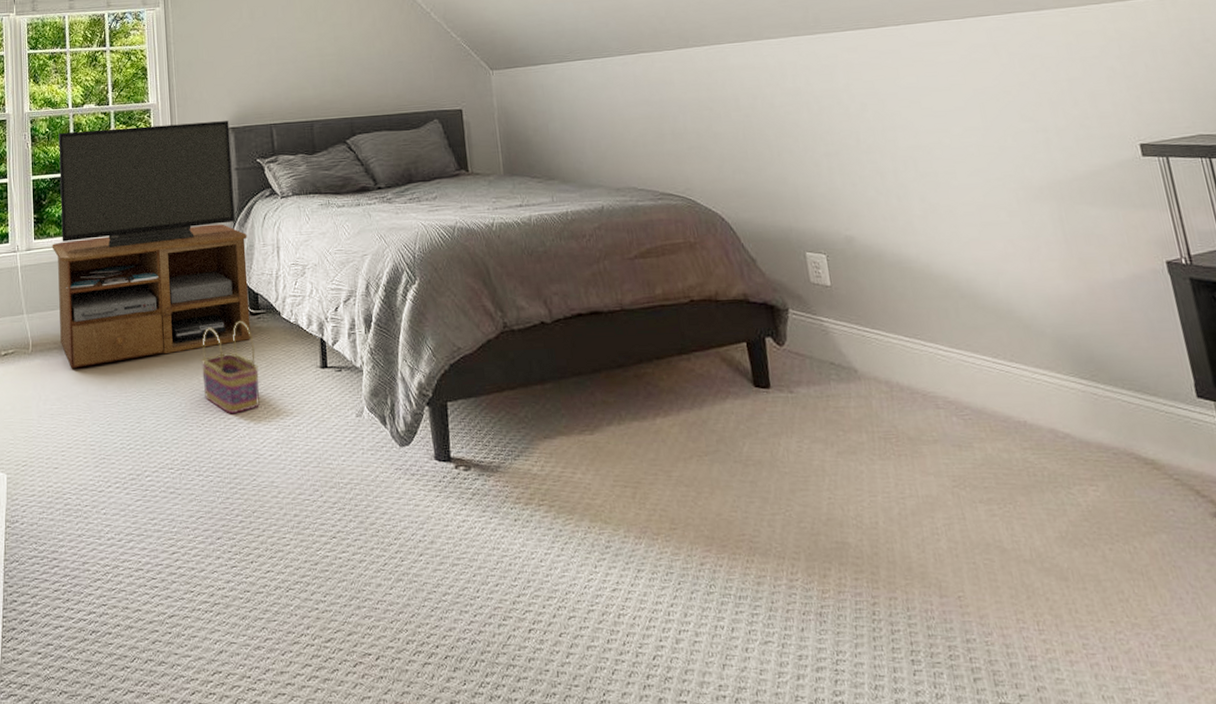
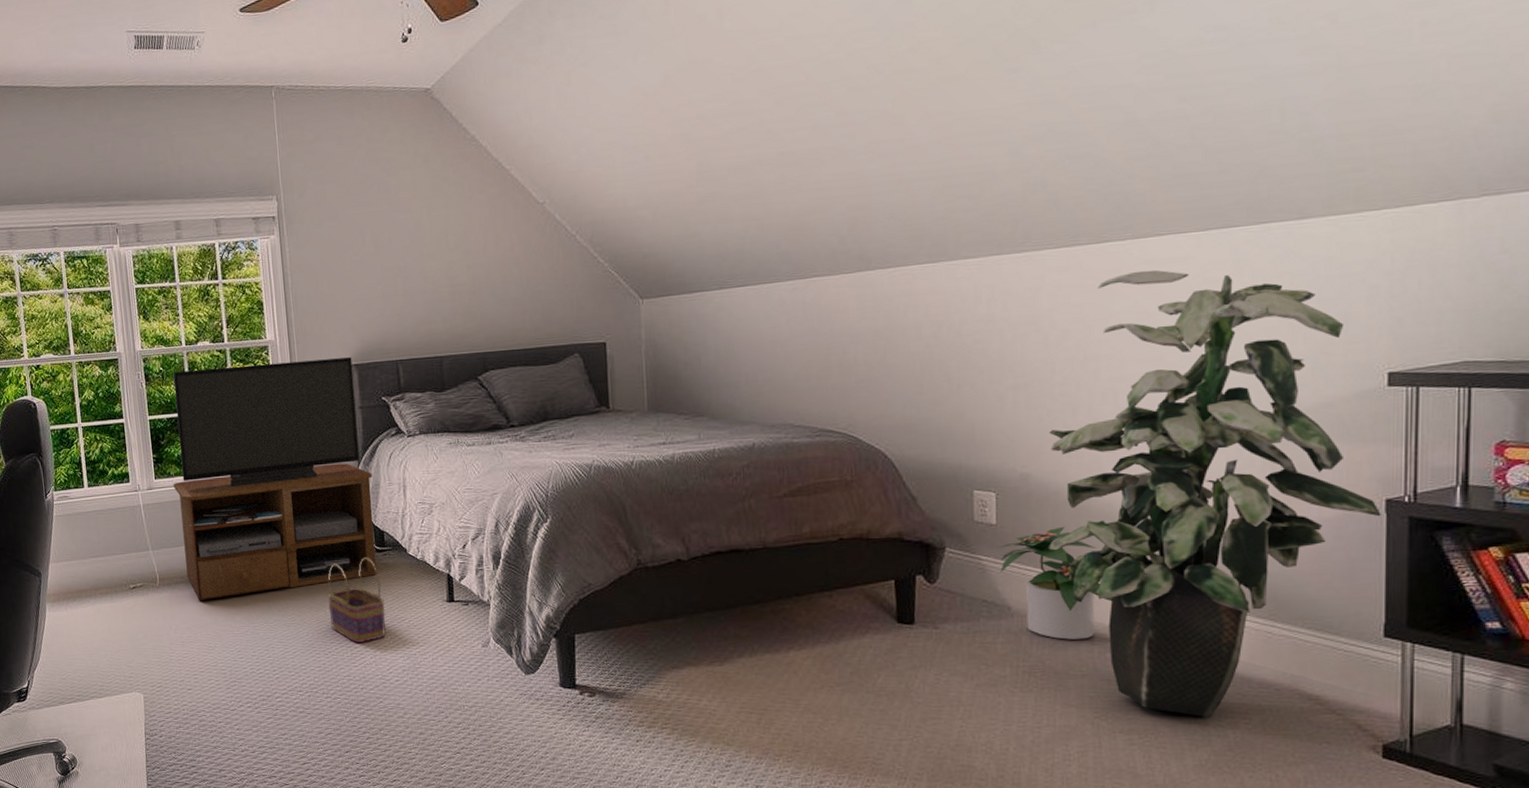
potted plant: none [835,287,948,404] -> present [997,526,1113,640]
indoor plant: none [863,51,1166,485] -> present [1048,269,1381,718]

